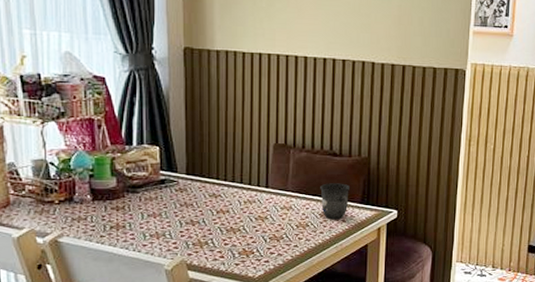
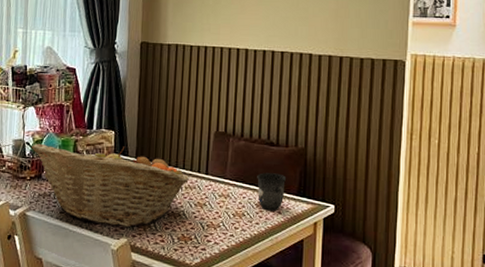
fruit basket: none [57,162,249,247] -> present [32,143,190,228]

